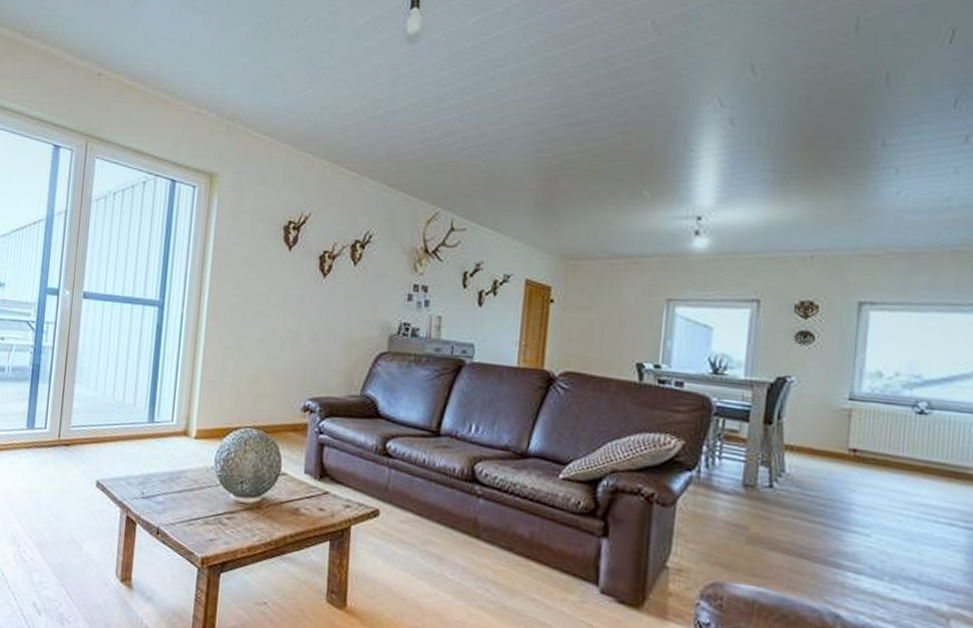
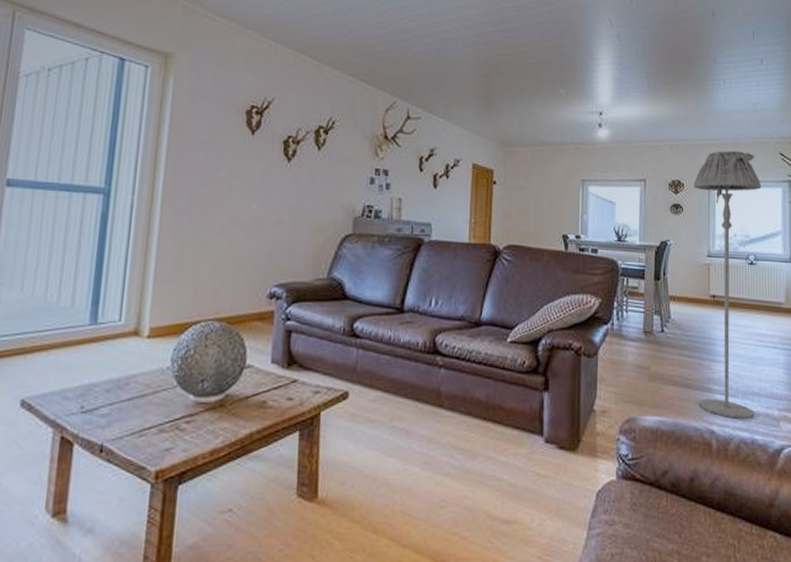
floor lamp: none [820,262,950,610] -> present [694,150,762,419]

